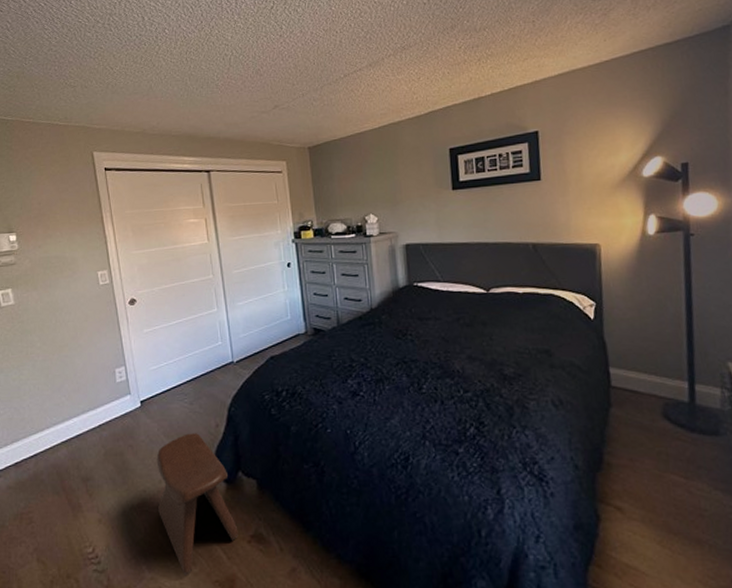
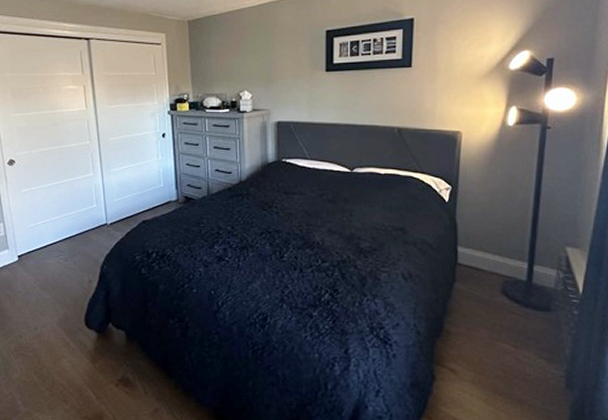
stool: present [156,433,238,575] -> none [32,287,107,411]

